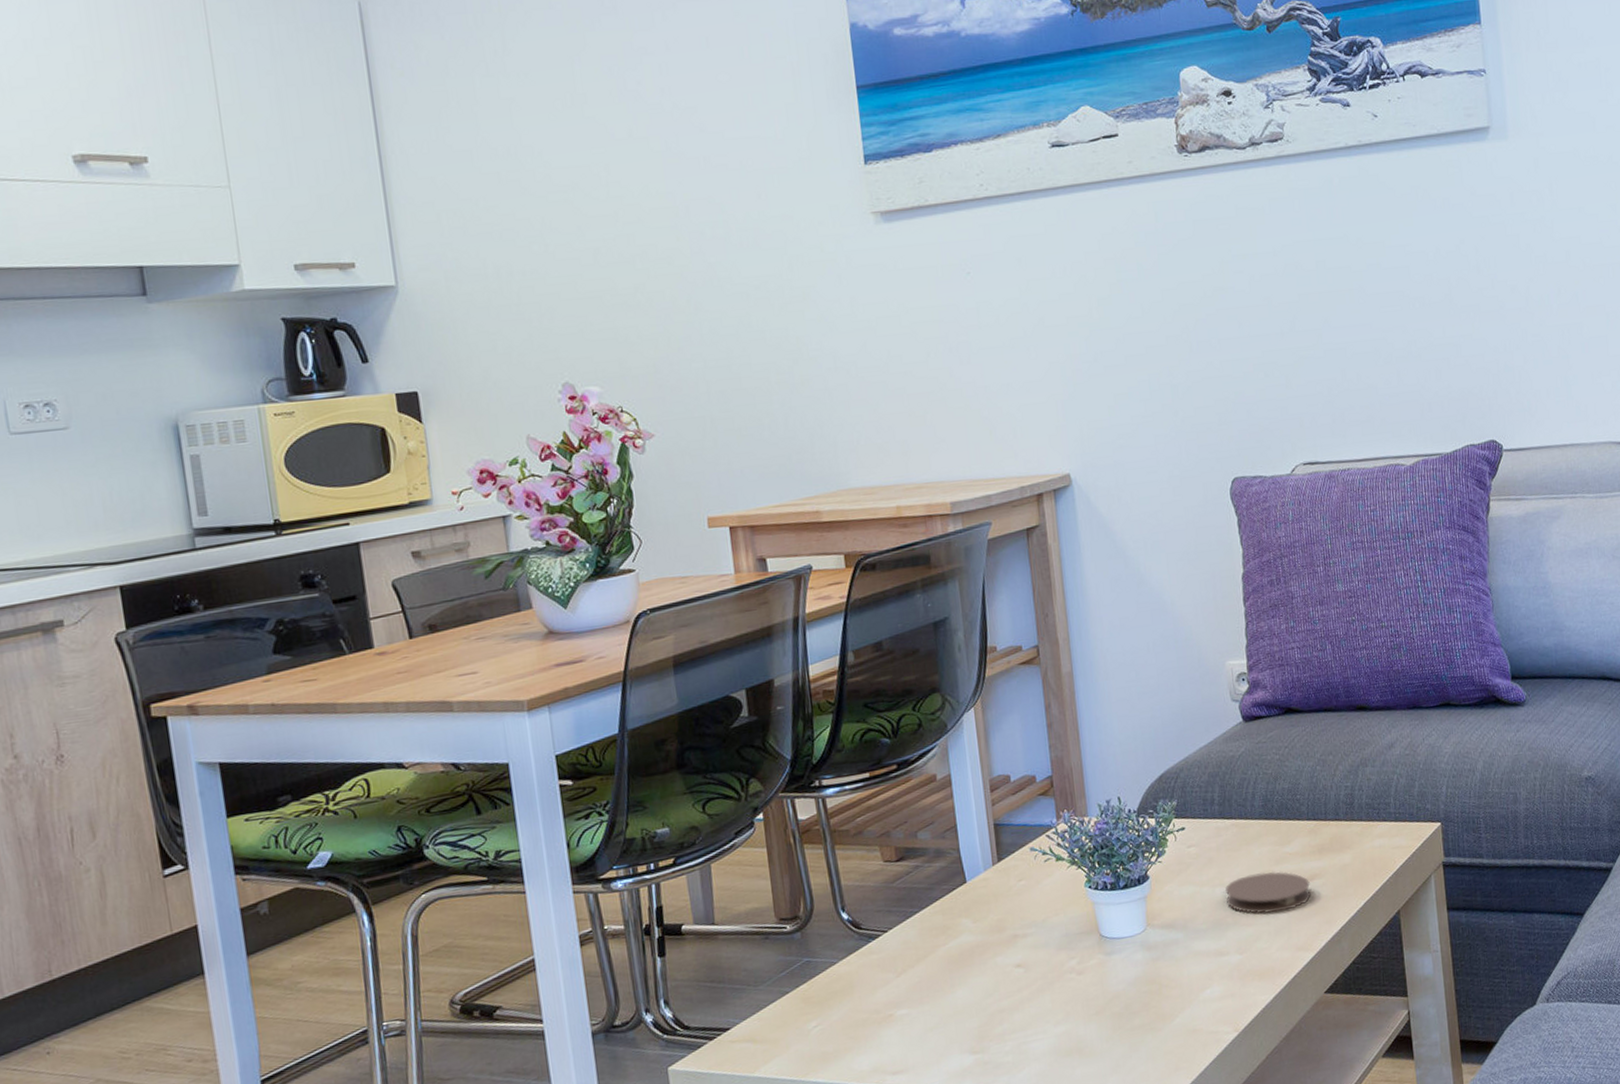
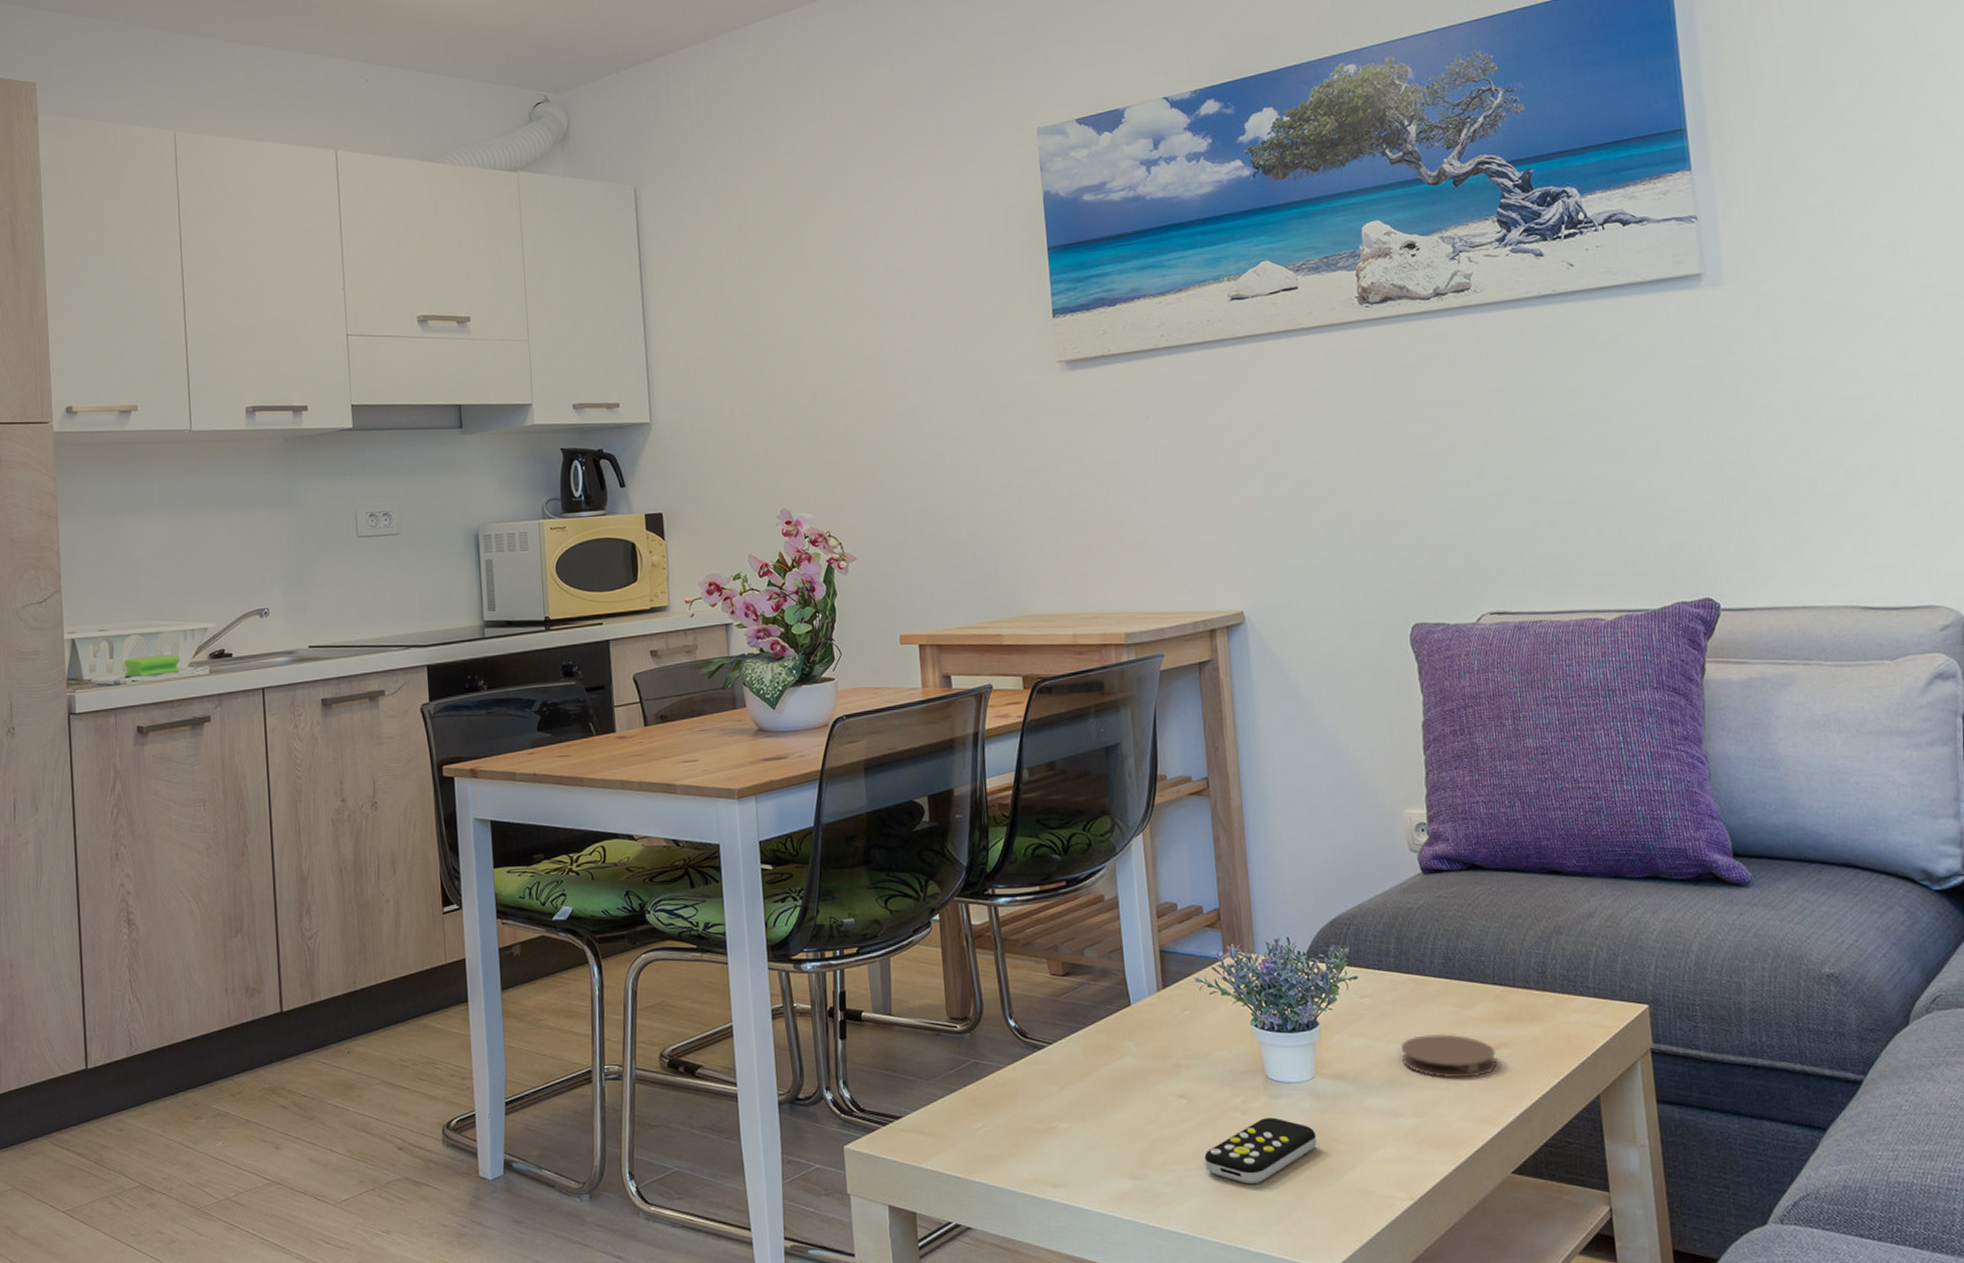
remote control: none [1042,973,1149,1041] -> present [1204,1117,1317,1185]

